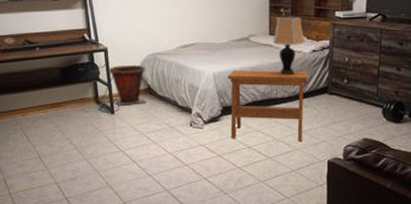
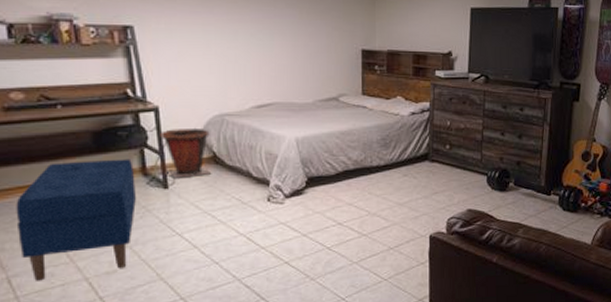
bench: none [9,89,91,182] -> present [16,159,136,281]
side table: present [228,70,308,142] -> none [314,135,406,215]
table lamp: present [273,17,305,75] -> none [366,75,403,140]

